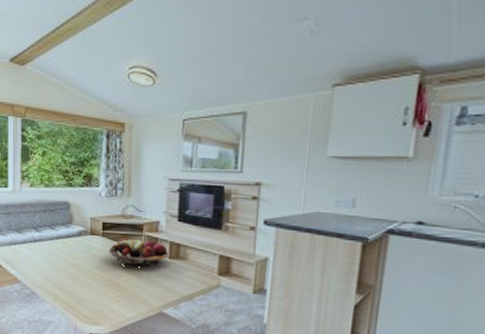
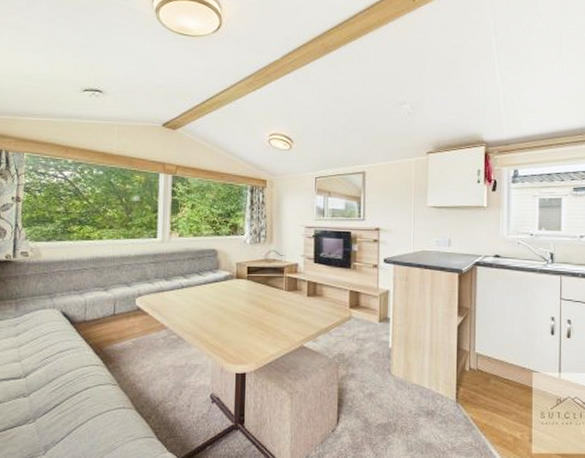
fruit basket: present [109,238,168,267] -> none [253,280,306,305]

